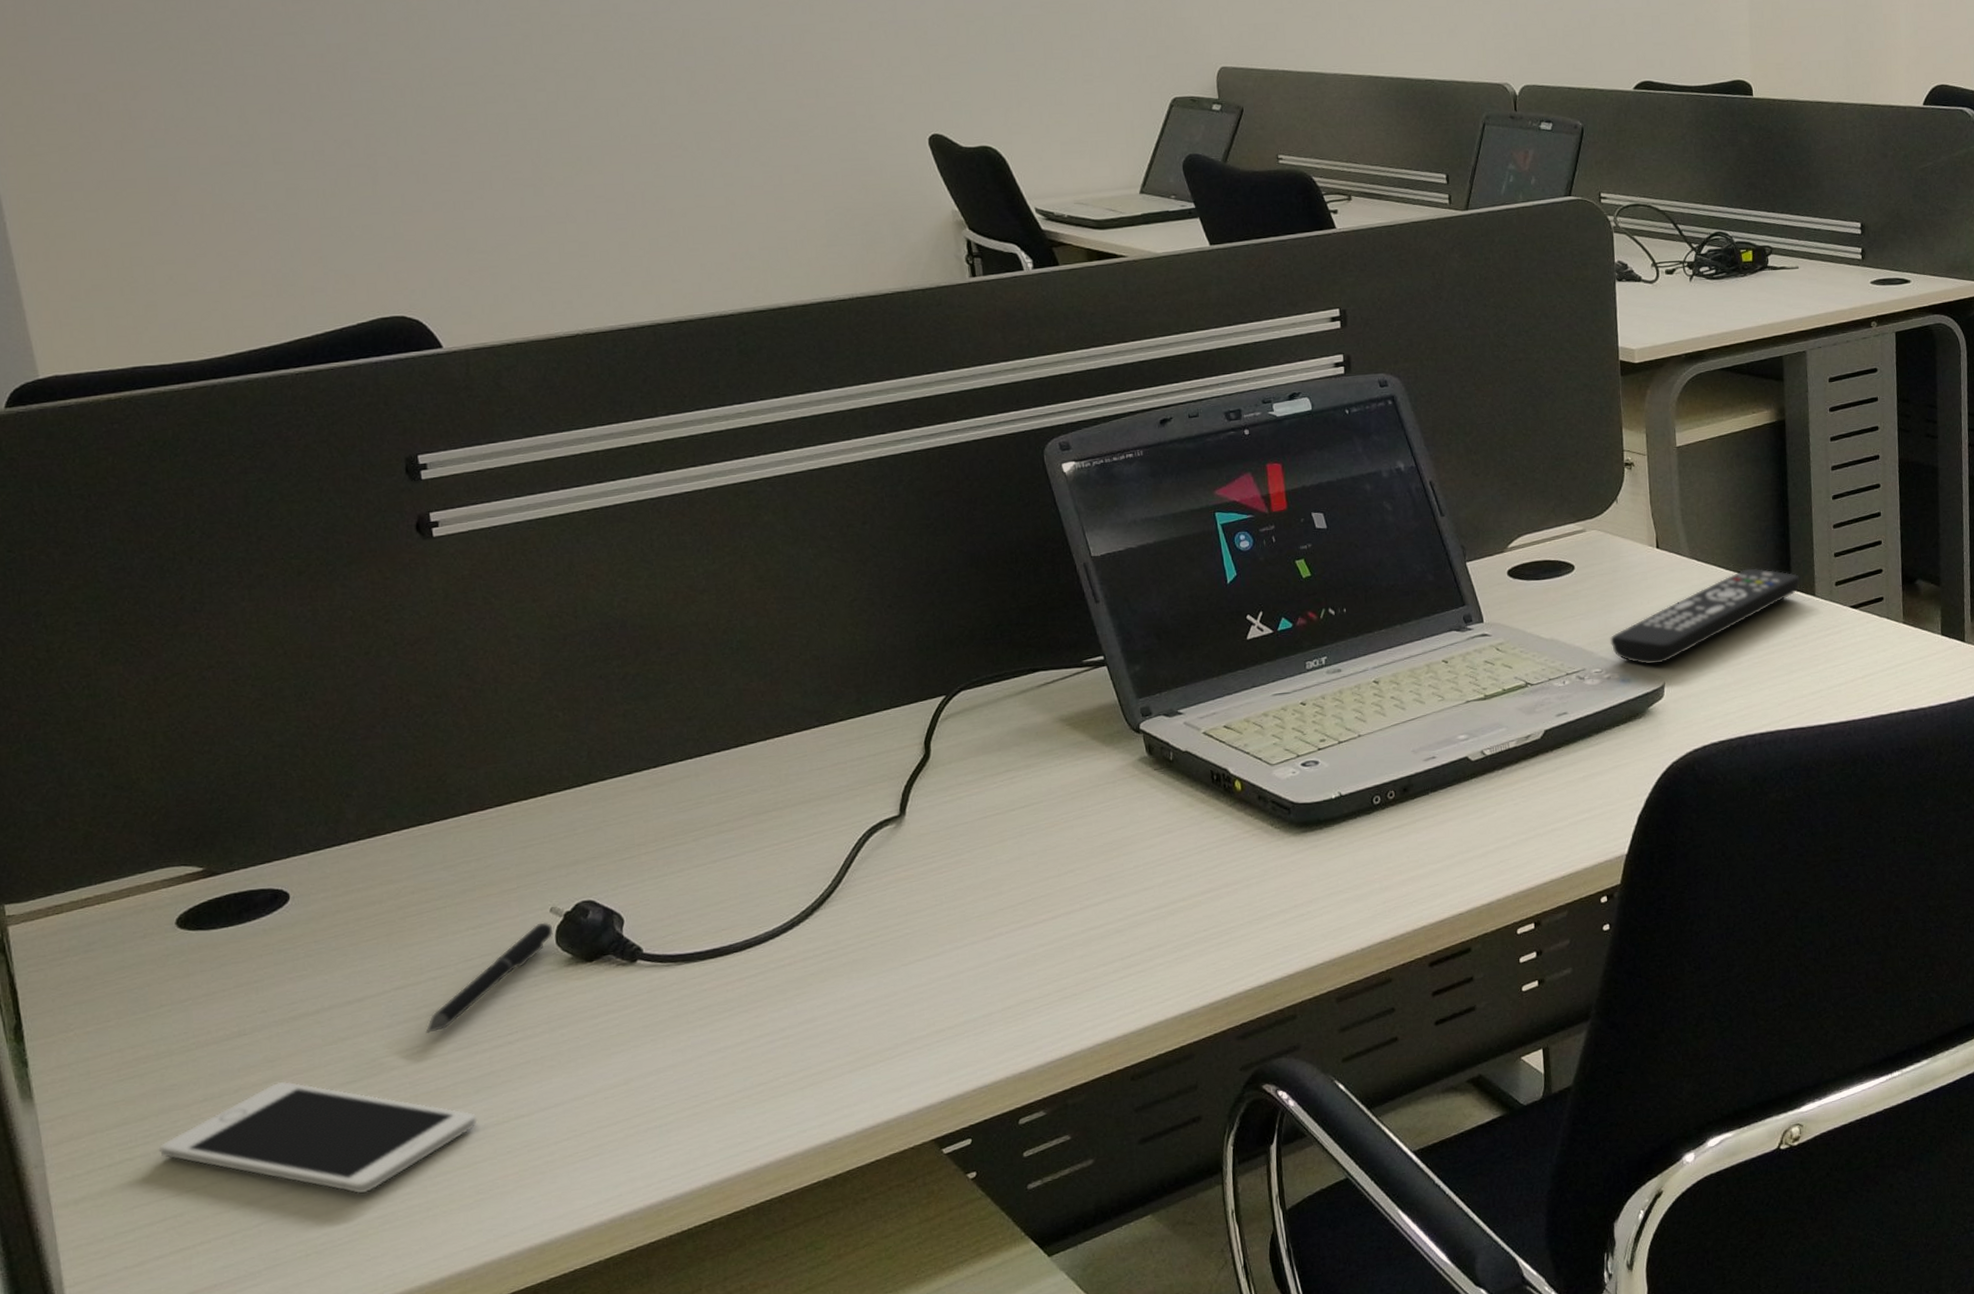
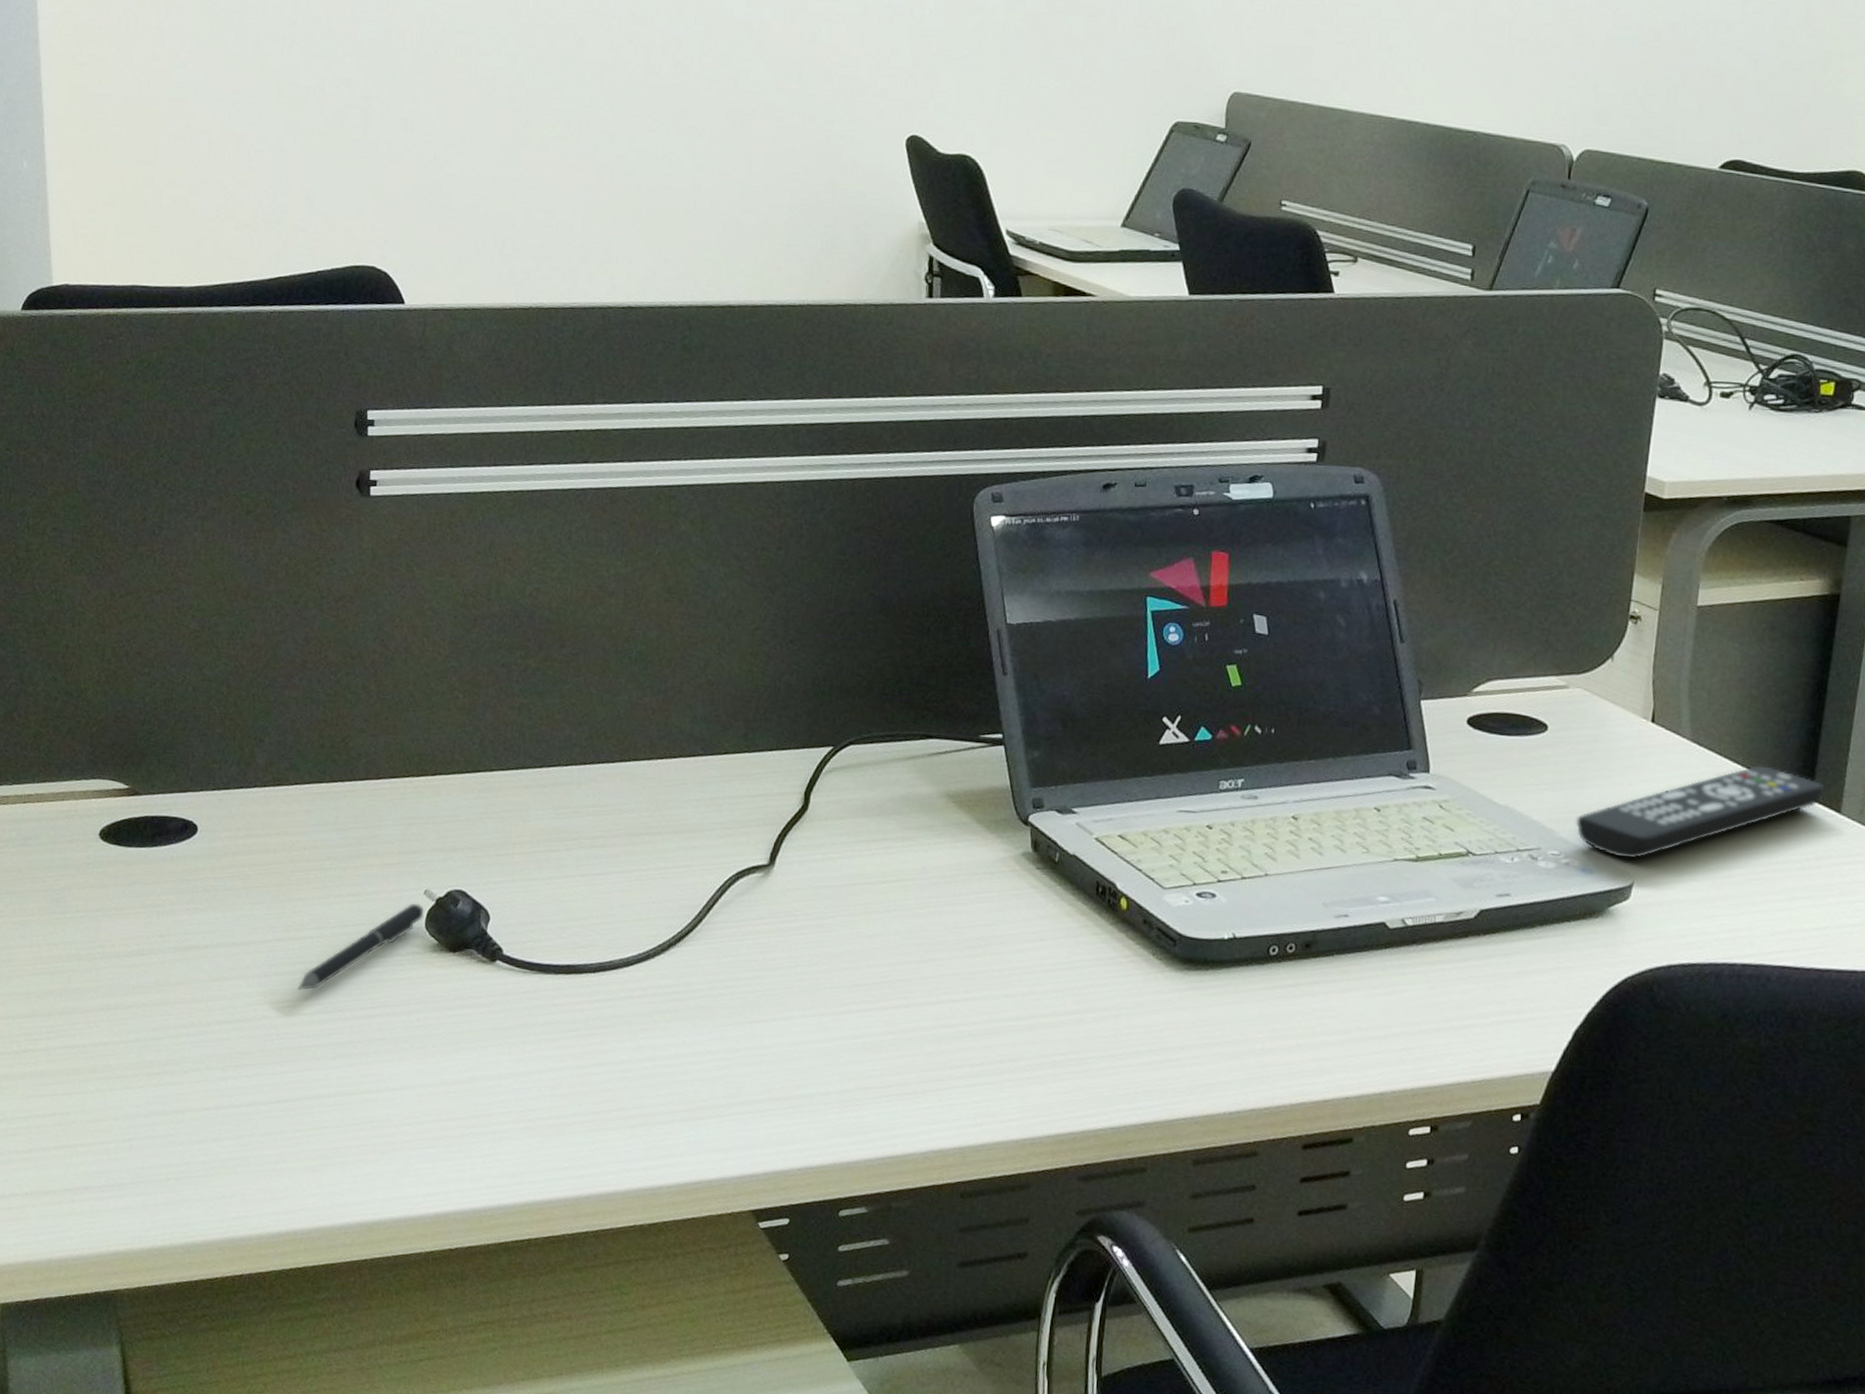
cell phone: present [158,1081,477,1194] -> none [57,1006,331,1133]

